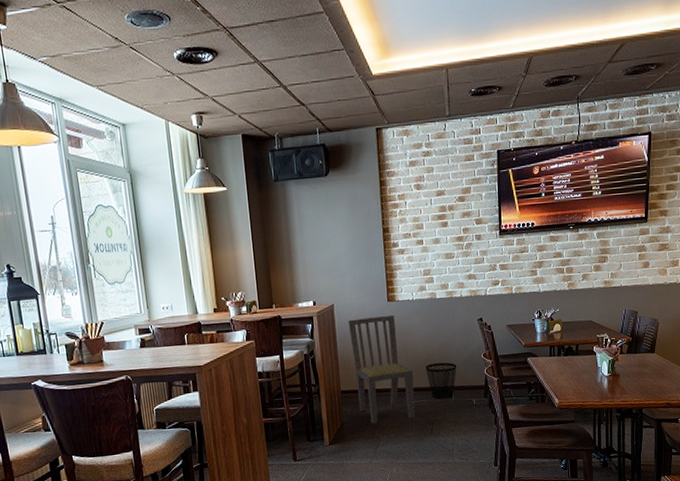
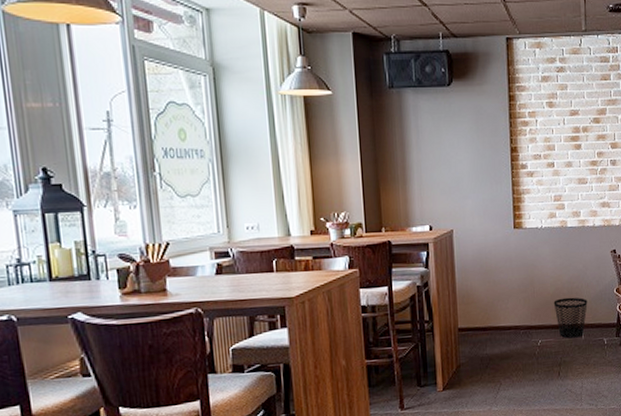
dining chair: present [348,315,415,424] -> none [468,244,541,366]

